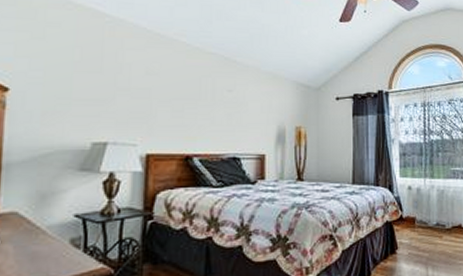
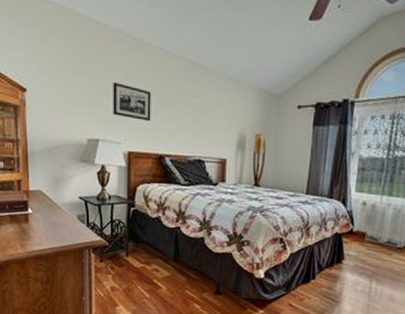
picture frame: none [128,78,177,118] -> present [113,81,151,121]

